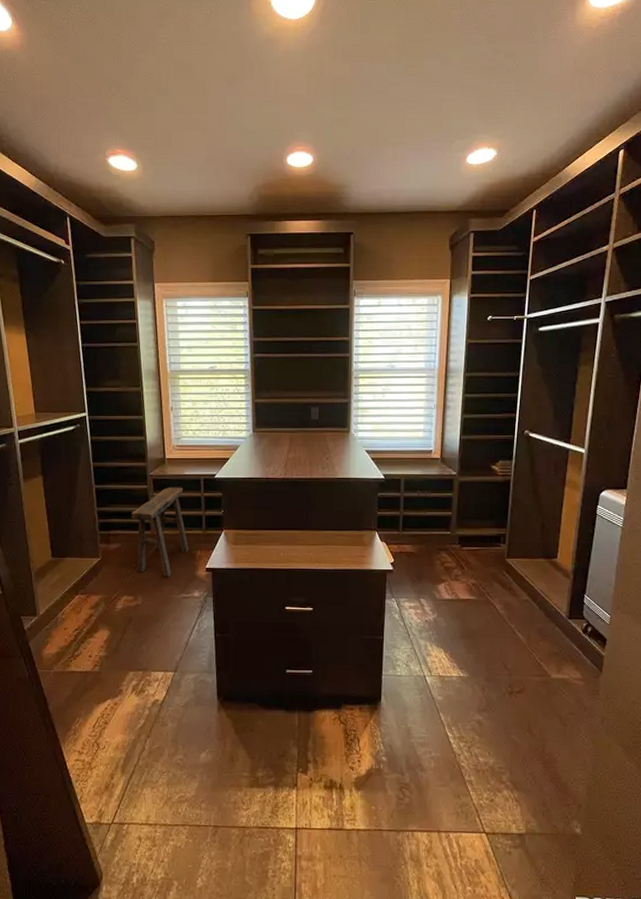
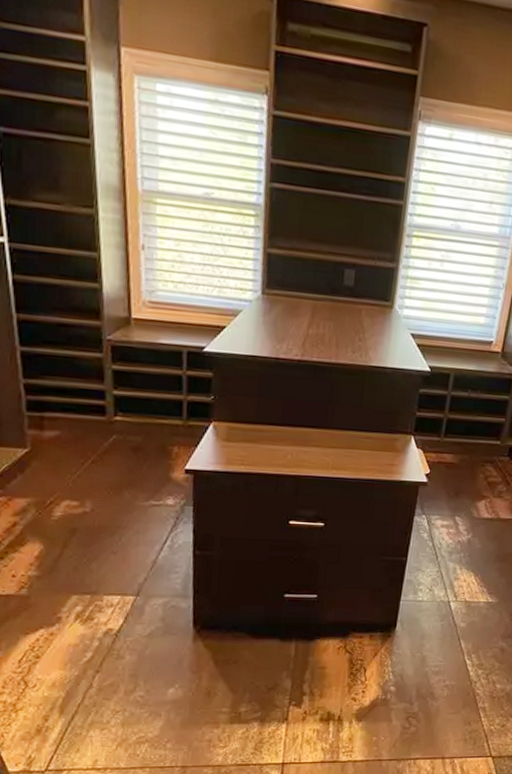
stool: present [131,487,189,578] -> none [77,358,162,479]

